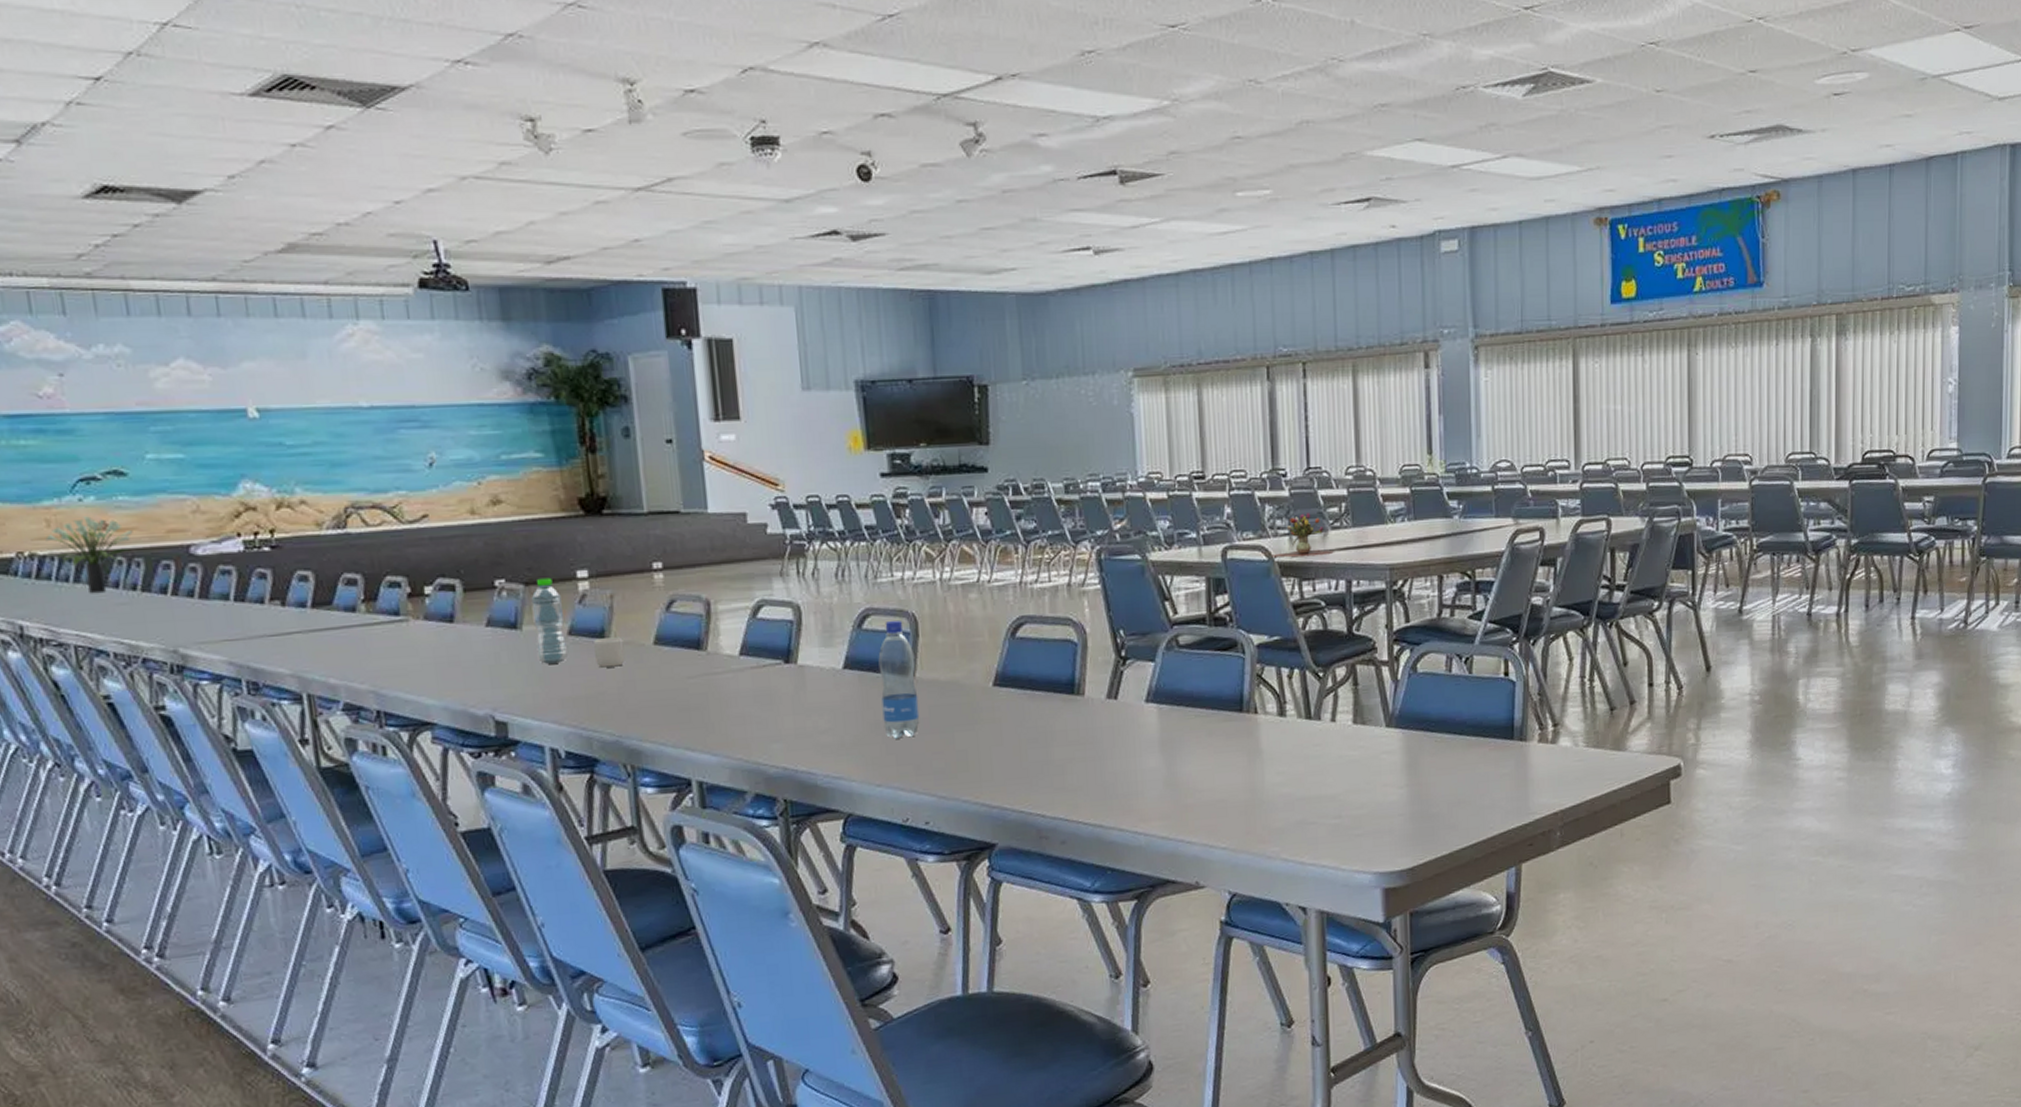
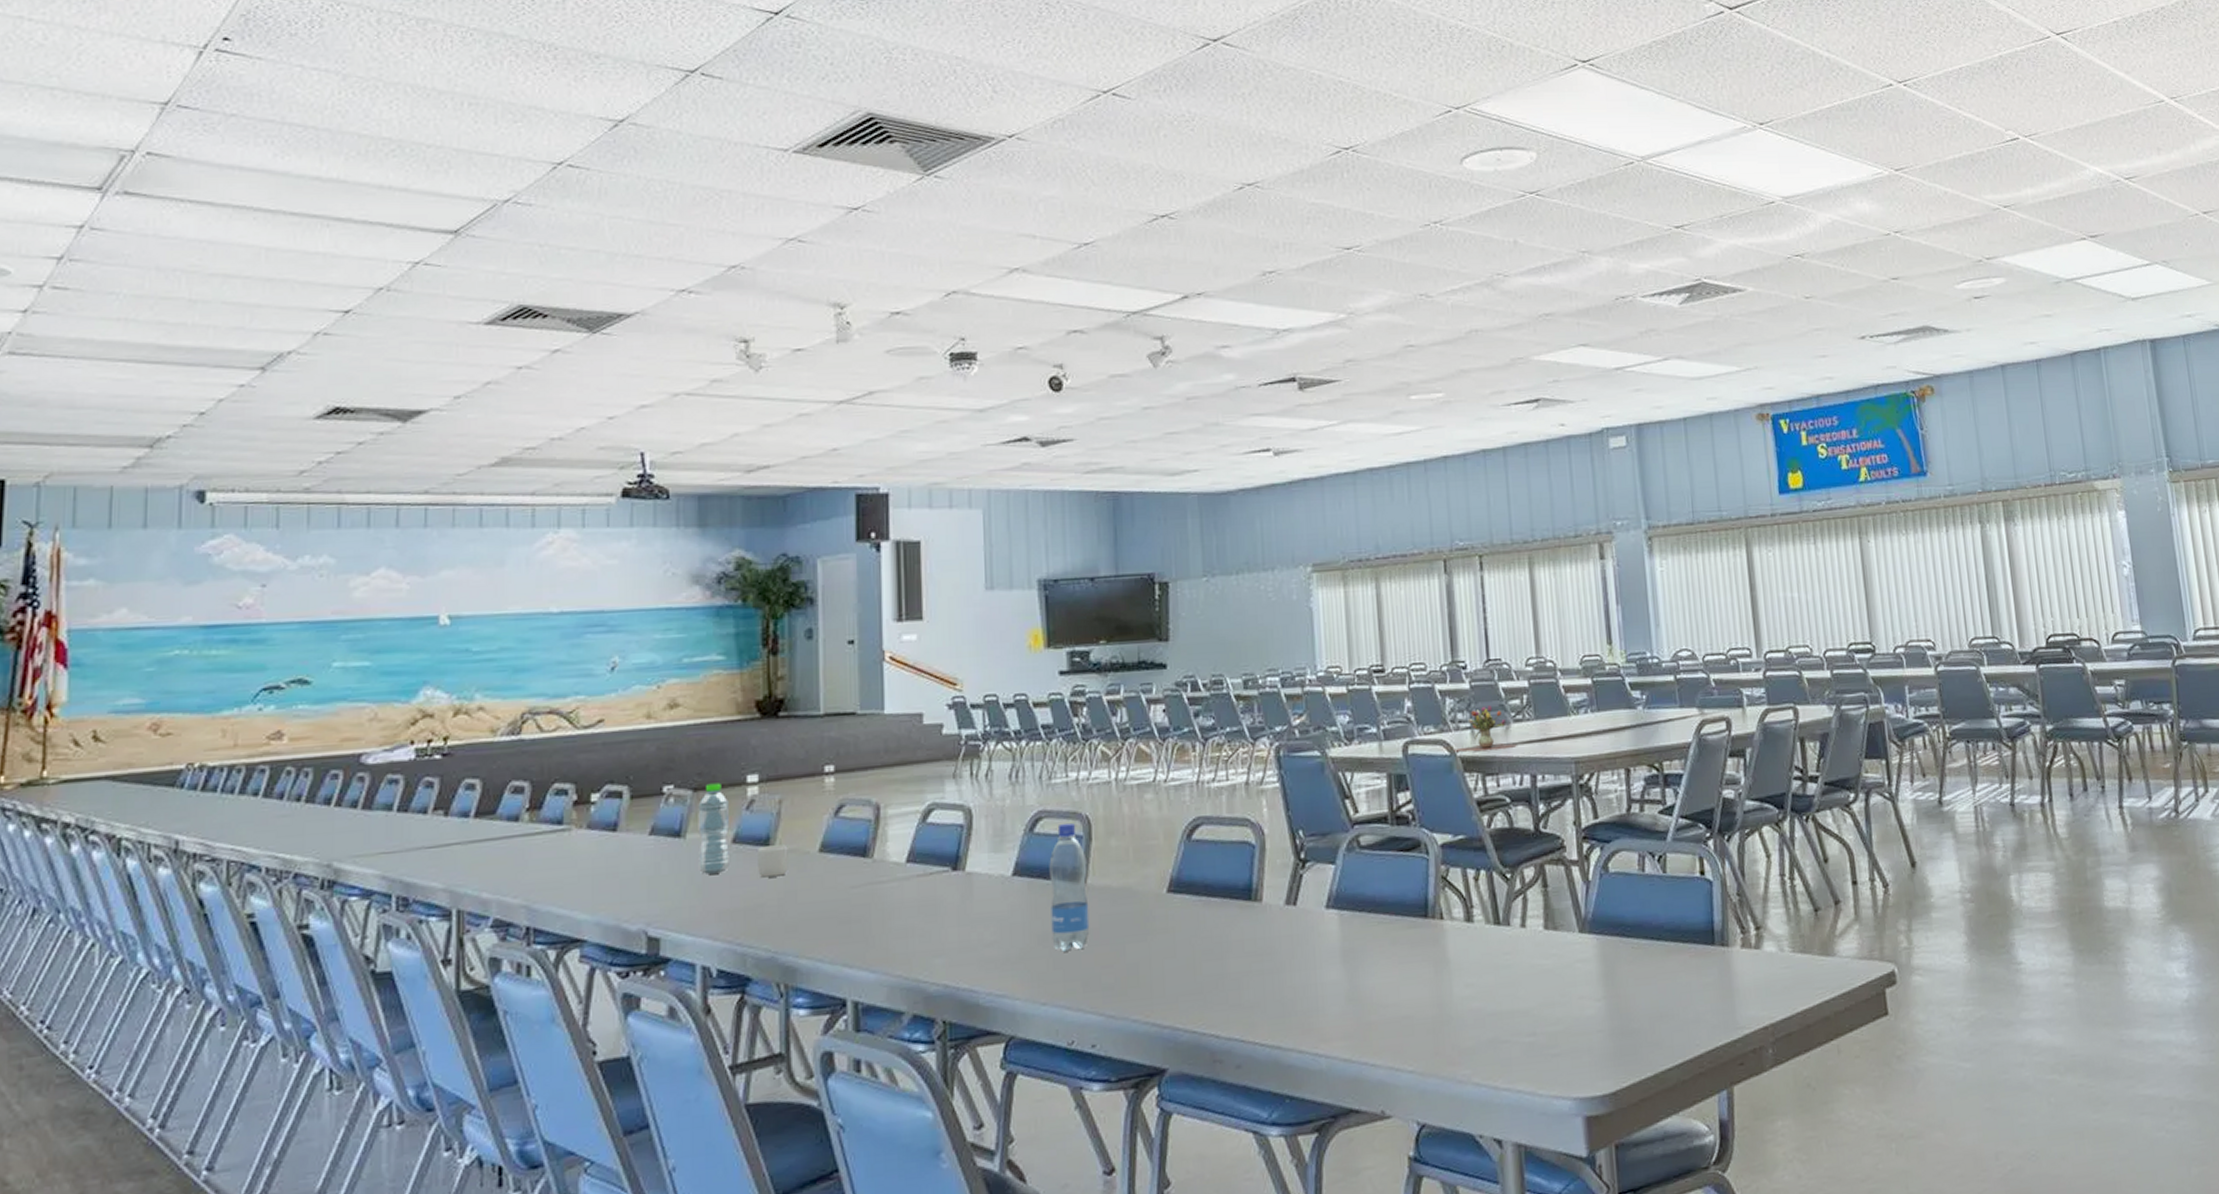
flower arrangement: present [45,516,133,594] -> none [218,725,307,806]

